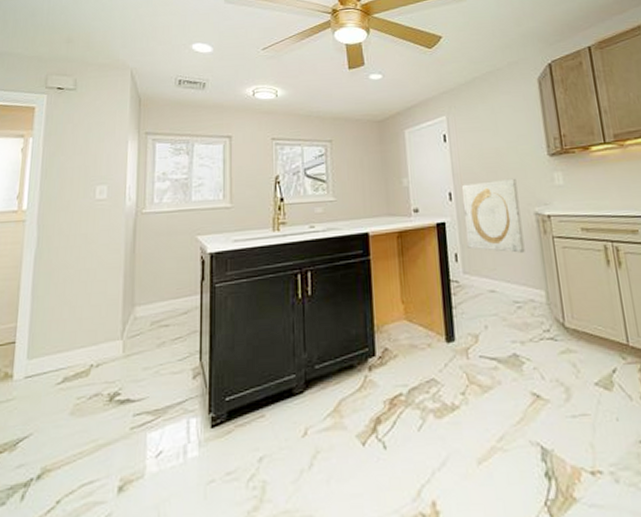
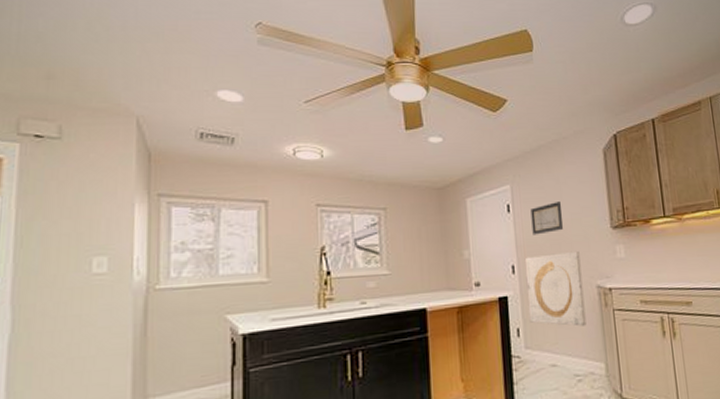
wall art: none [466,131,499,164] -> present [530,202,563,235]

